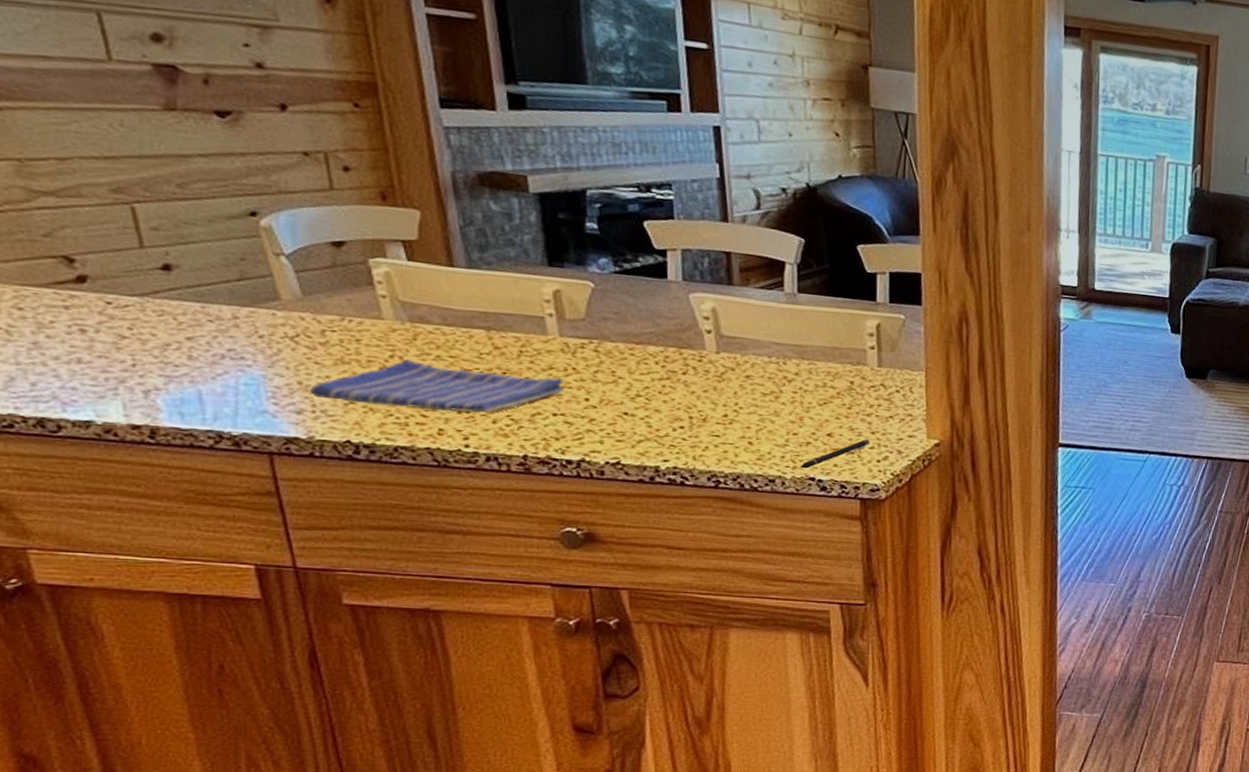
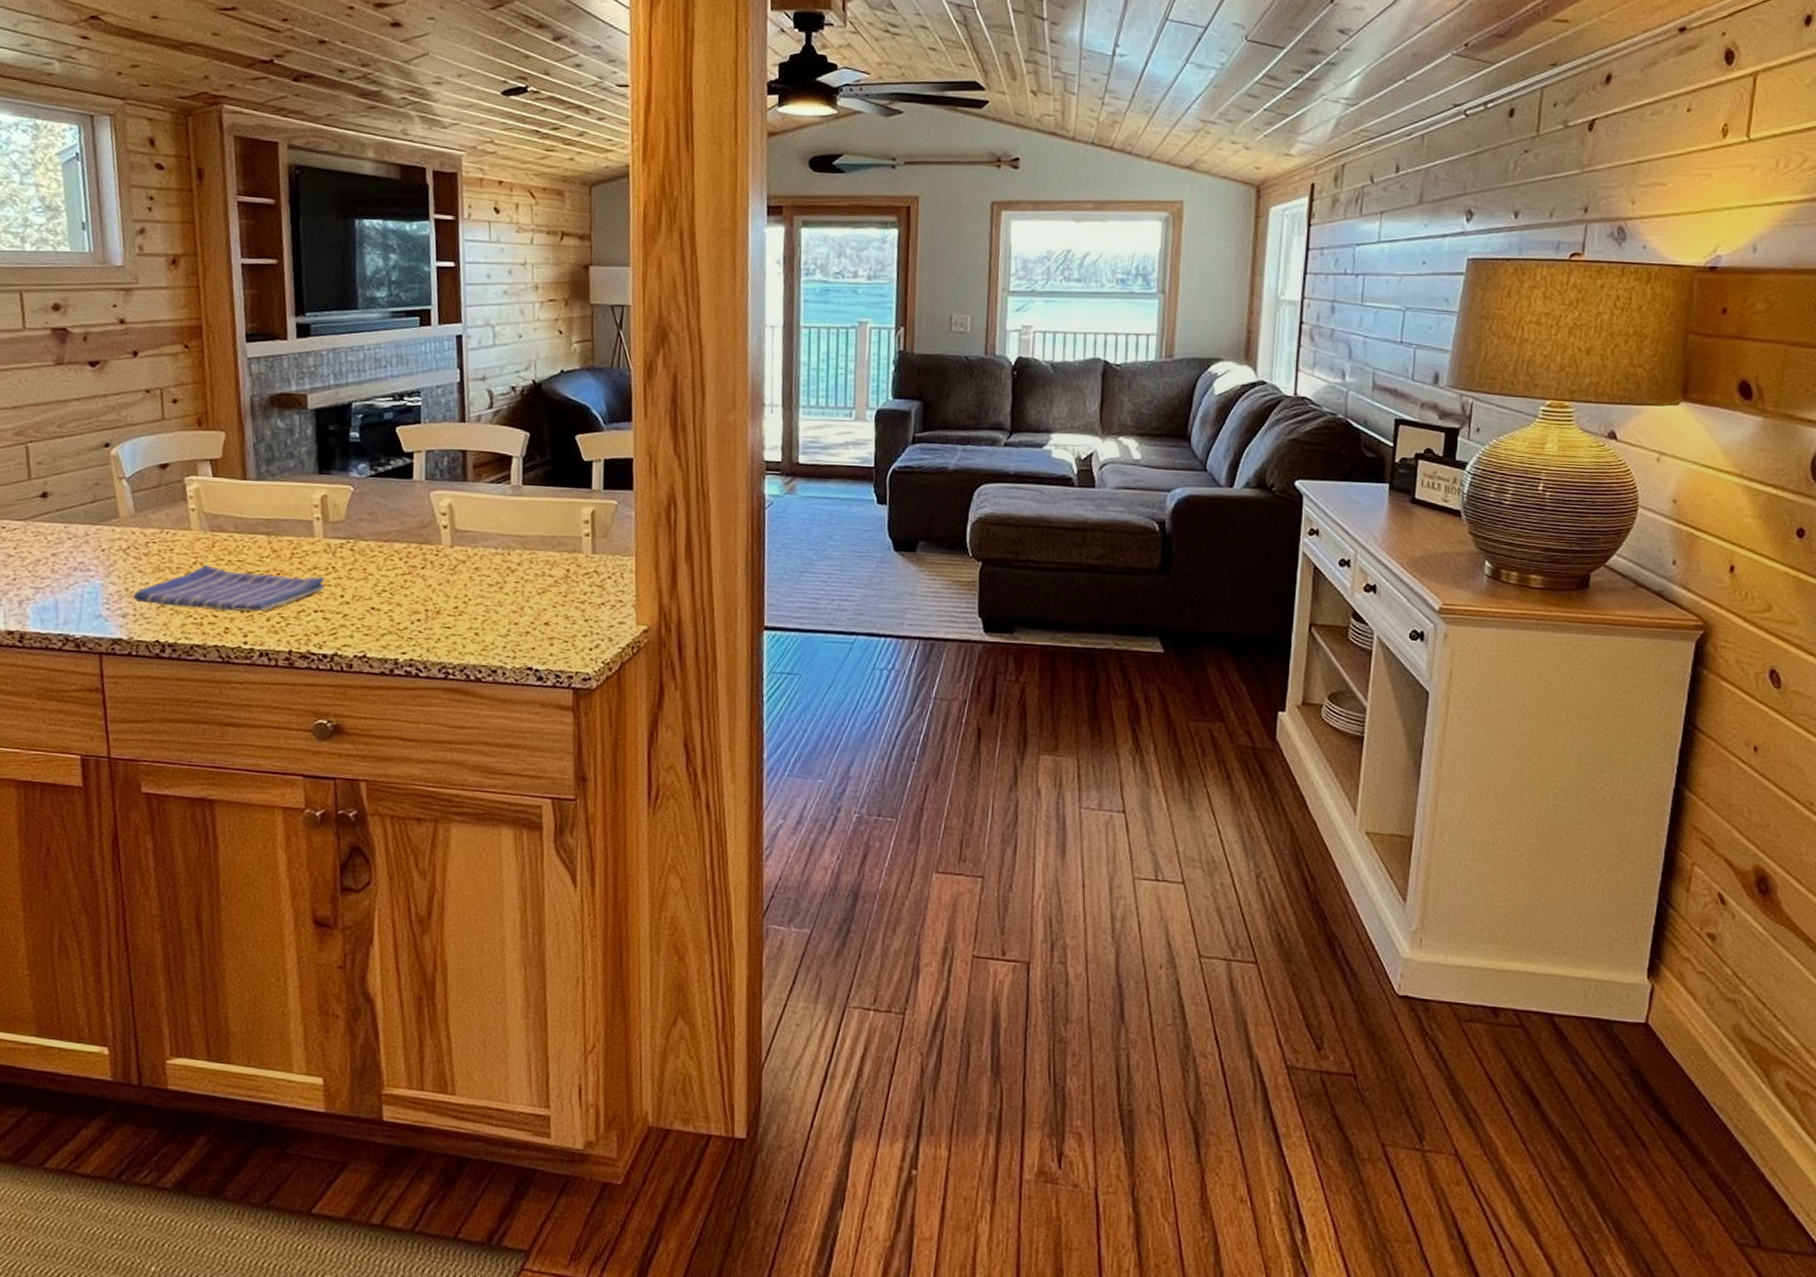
pen: present [800,439,869,469] -> none [519,627,583,659]

